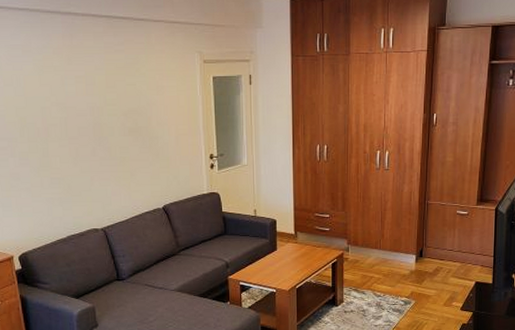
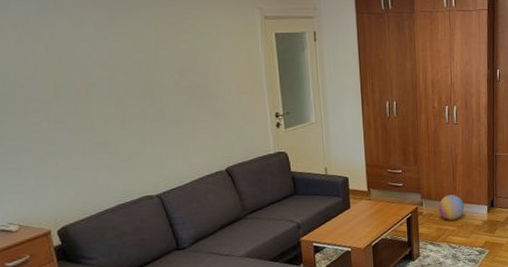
ball: none [364,242,391,268] -> present [438,194,464,220]

